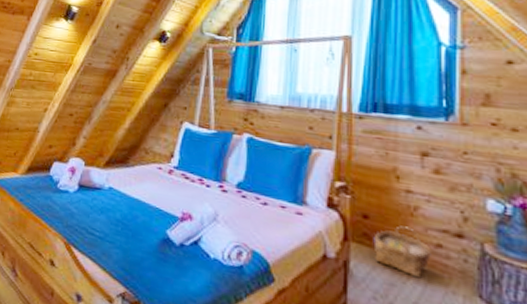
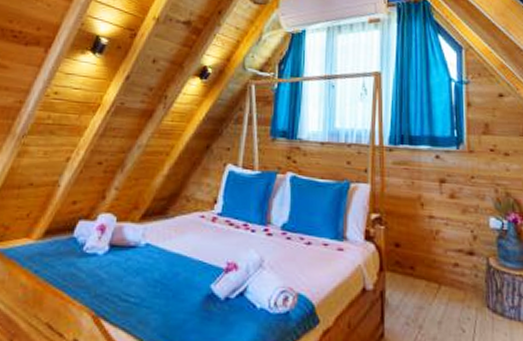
woven basket: present [373,225,431,278] -> none [404,250,451,298]

